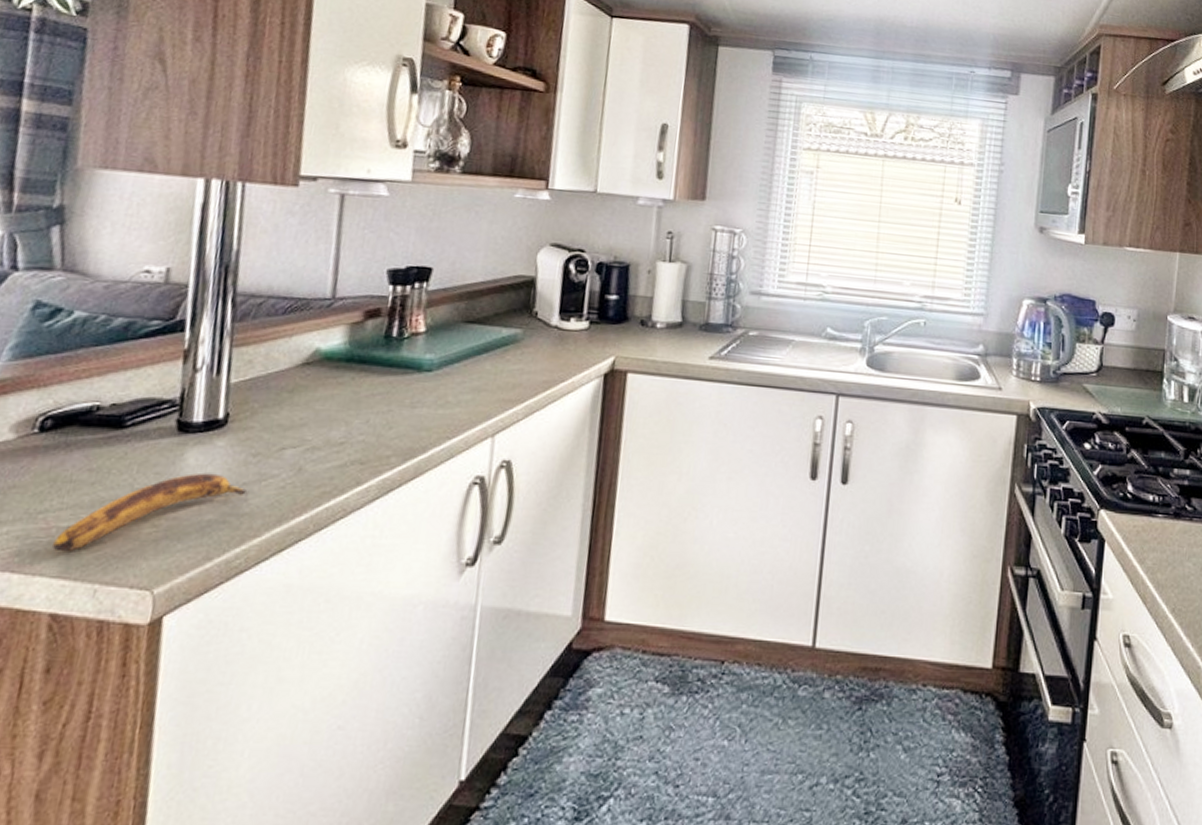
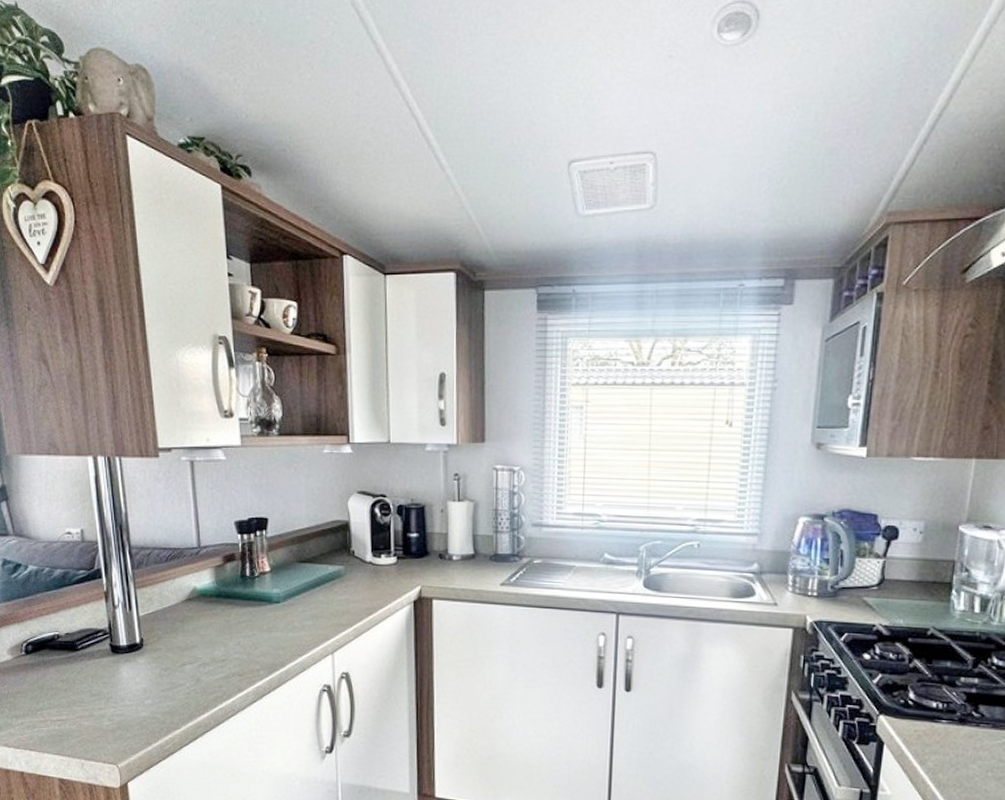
banana: present [53,473,246,552] -> none [51,682,165,737]

